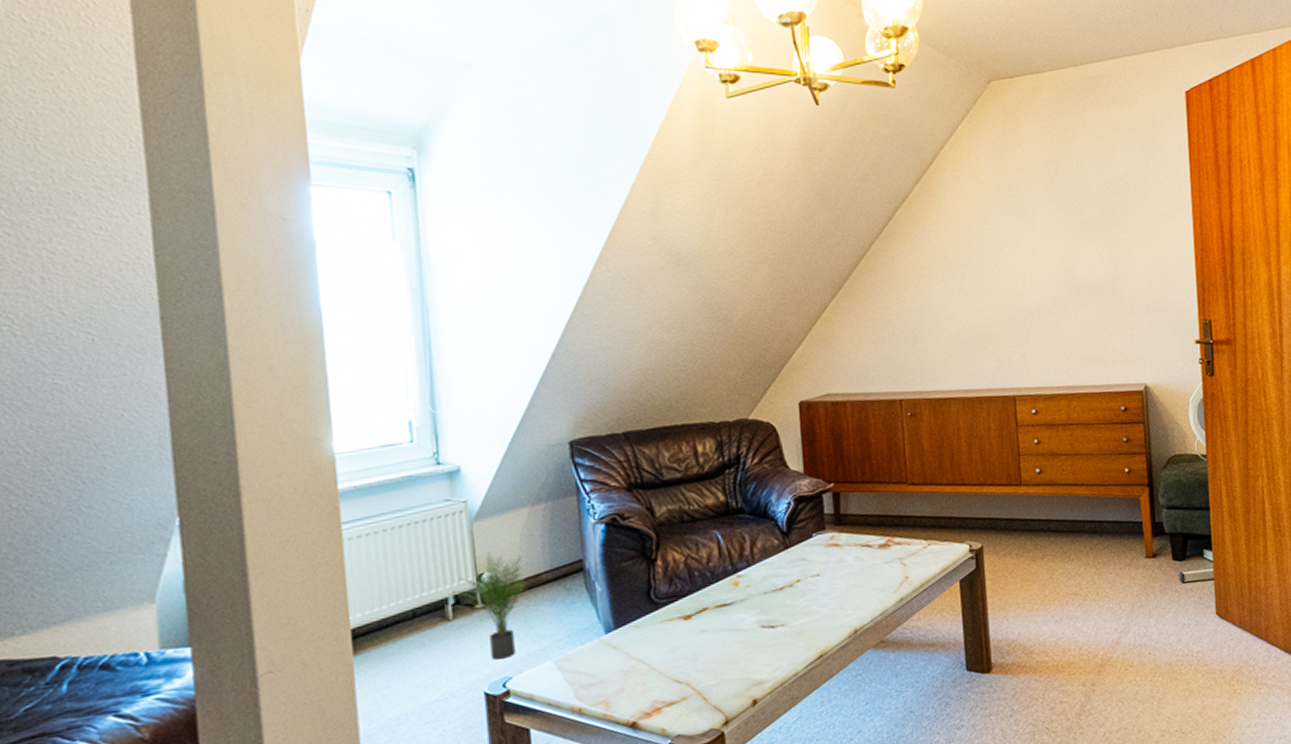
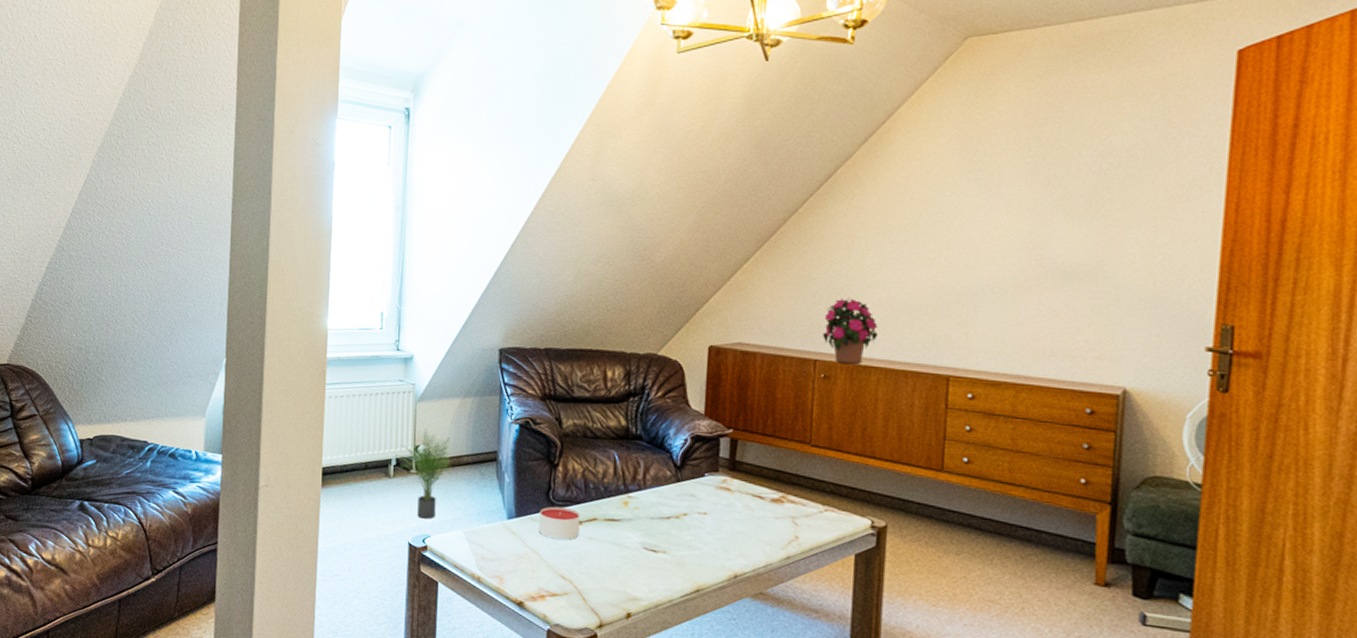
candle: none [642,603,690,643] -> present [539,506,580,541]
potted flower: none [903,335,952,400] -> present [823,298,878,365]

